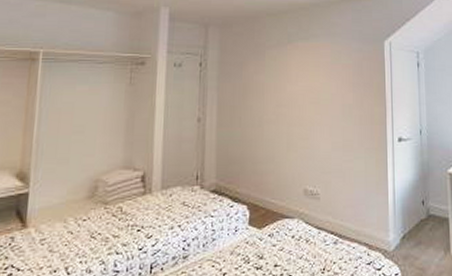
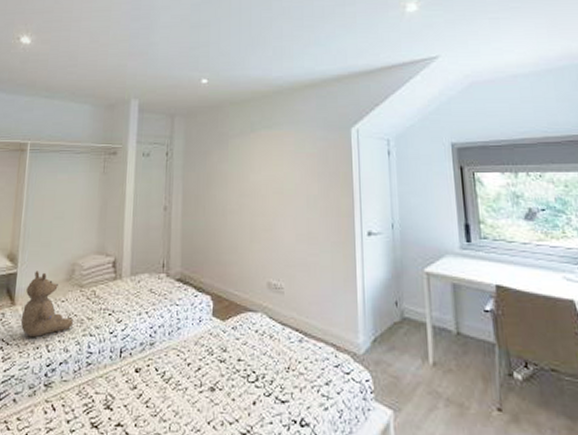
teddy bear: none [34,189,97,260] -> present [20,271,73,337]

